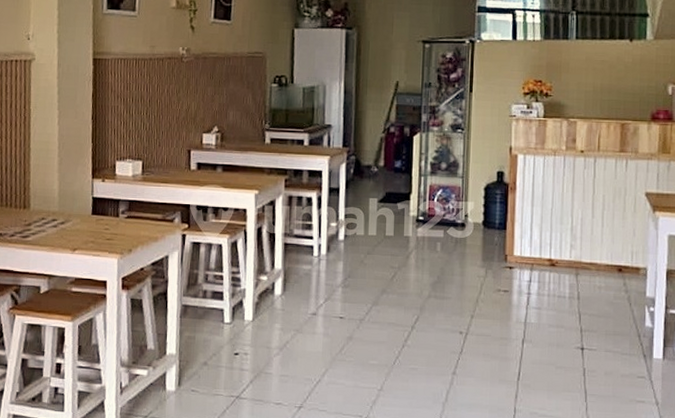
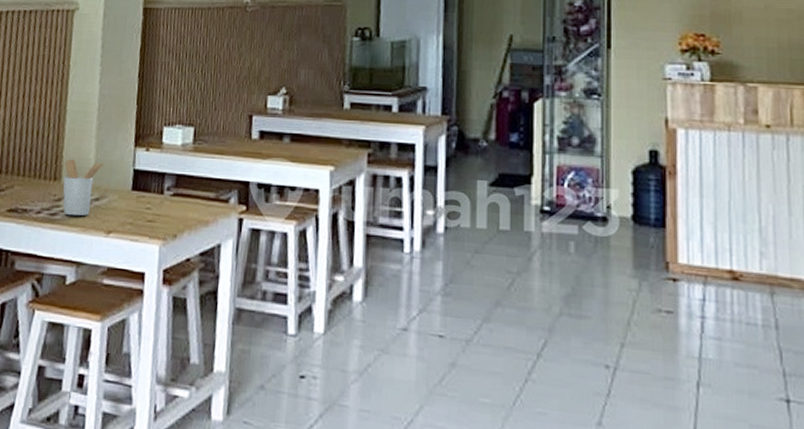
utensil holder: none [32,190,67,238] -> present [63,158,105,216]

